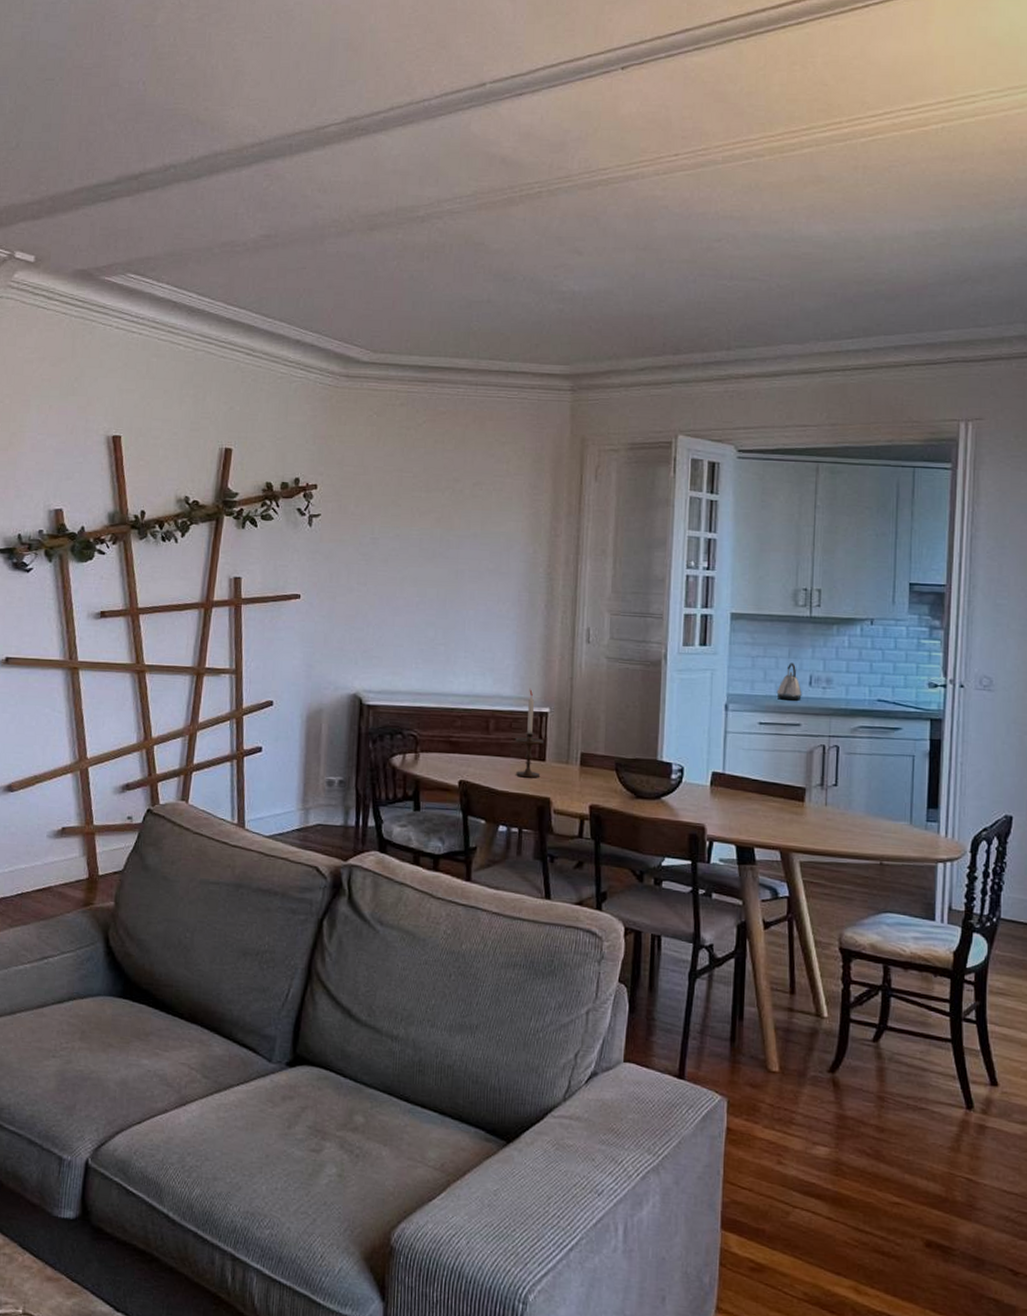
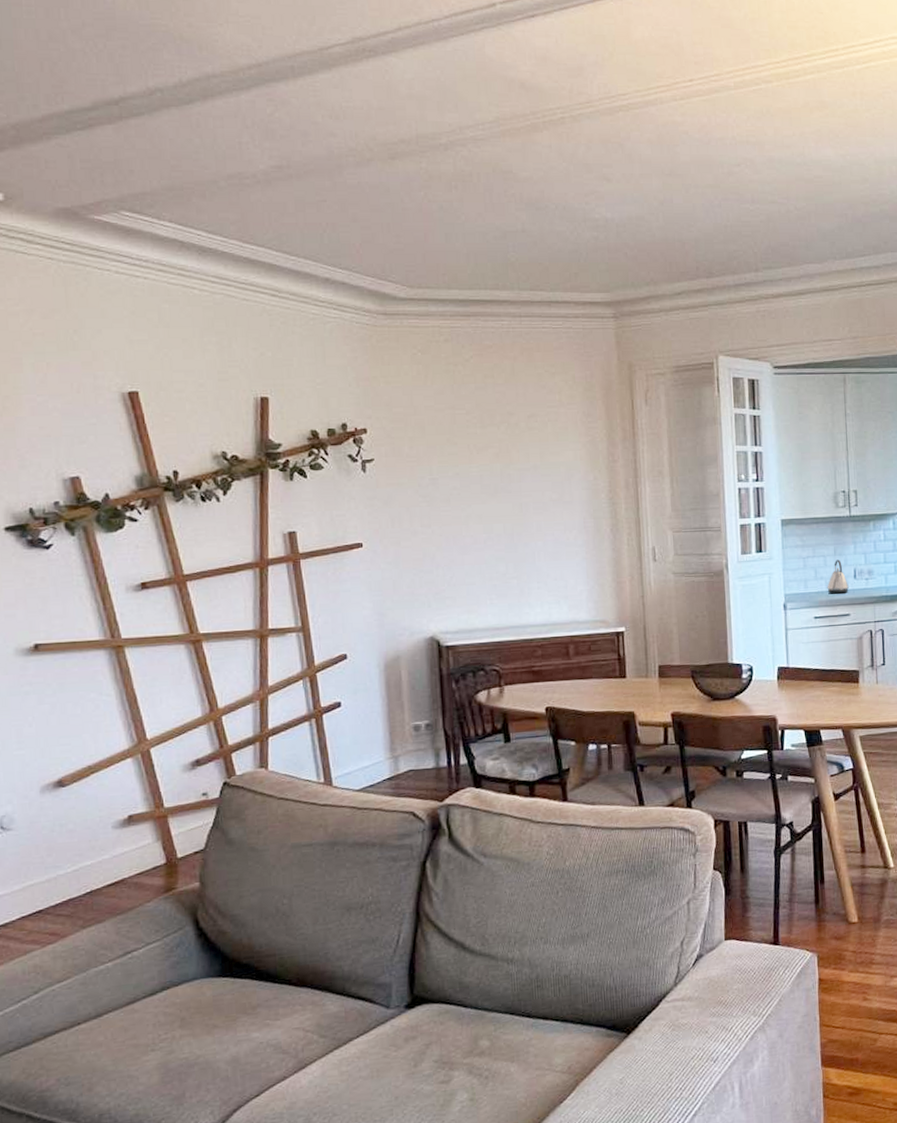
candlestick: present [515,689,544,778] -> none [595,611,623,696]

